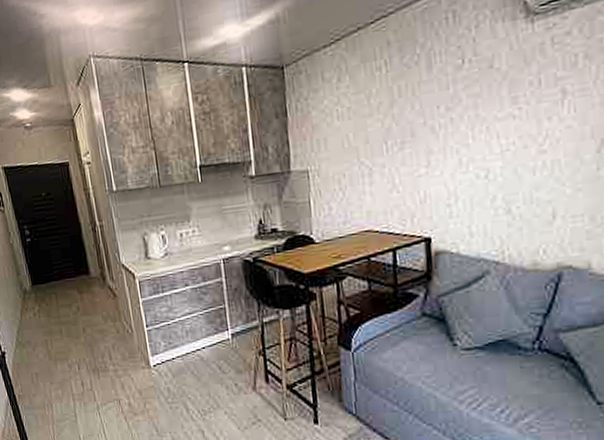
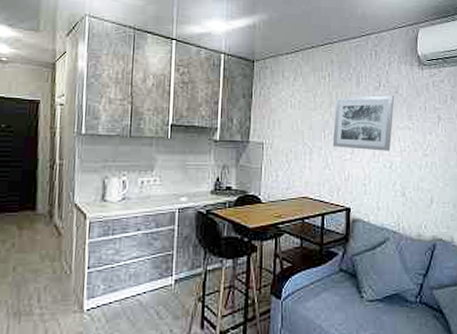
wall art: none [398,71,488,162] -> present [332,94,395,151]

